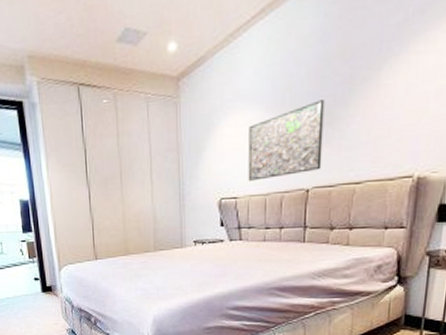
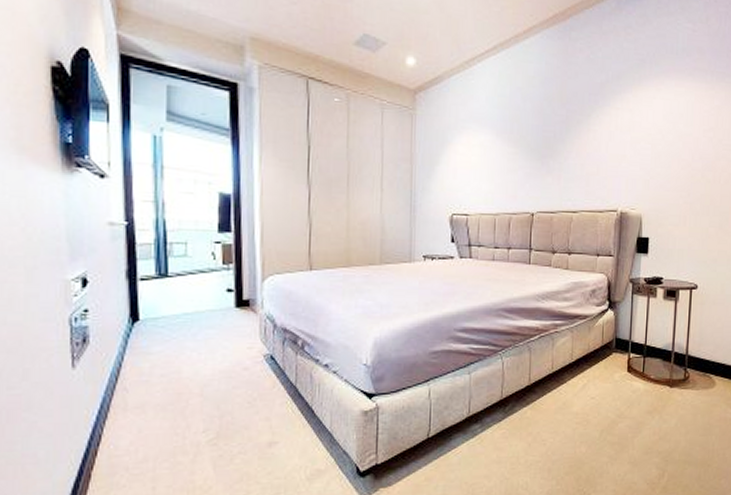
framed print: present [248,100,325,181] -> none [479,134,547,200]

